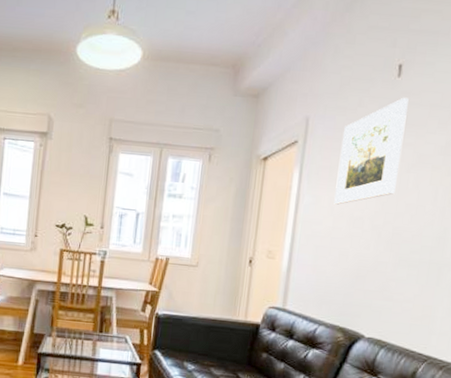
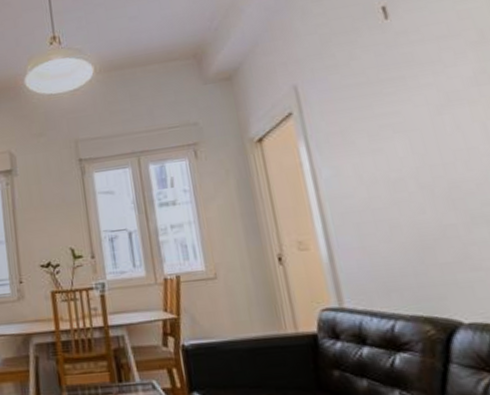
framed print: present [334,97,409,205] -> none [342,37,433,171]

